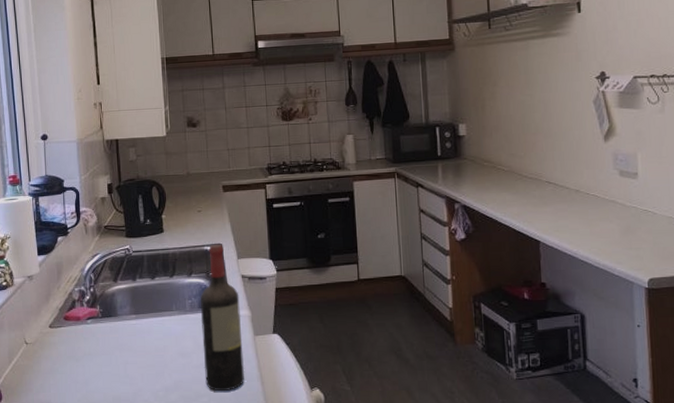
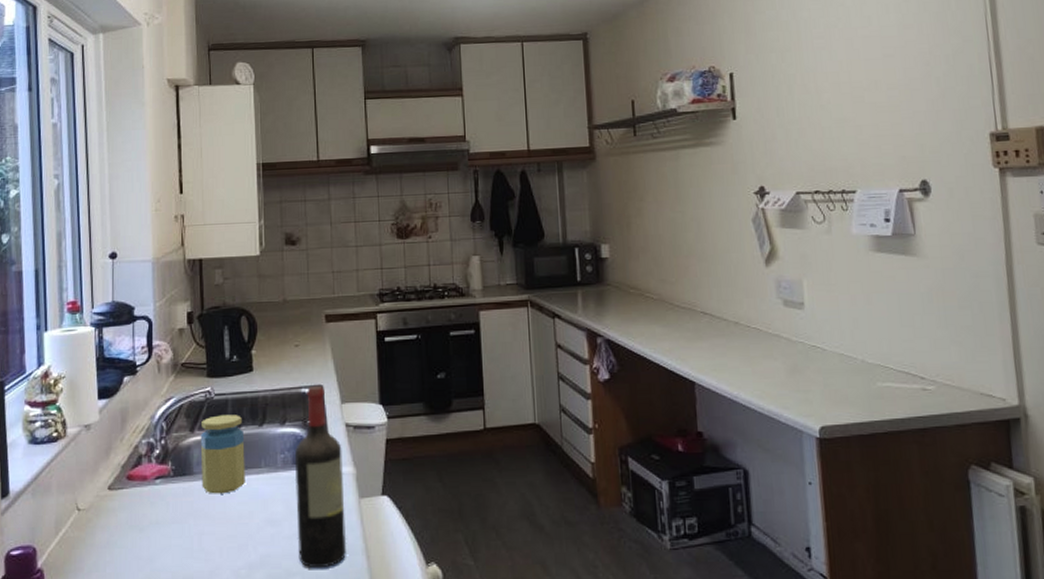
jar: none [122,268,160,332] -> present [200,415,245,494]

